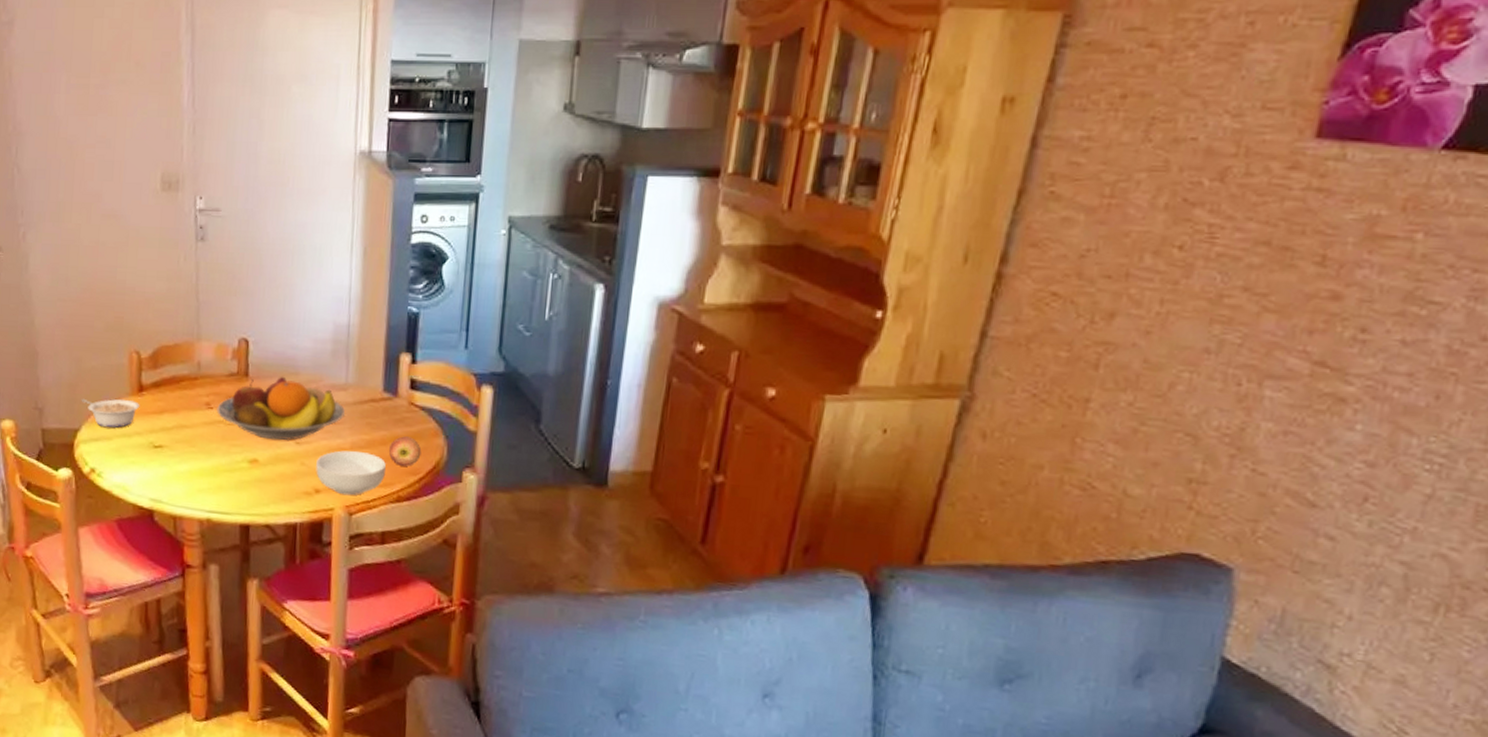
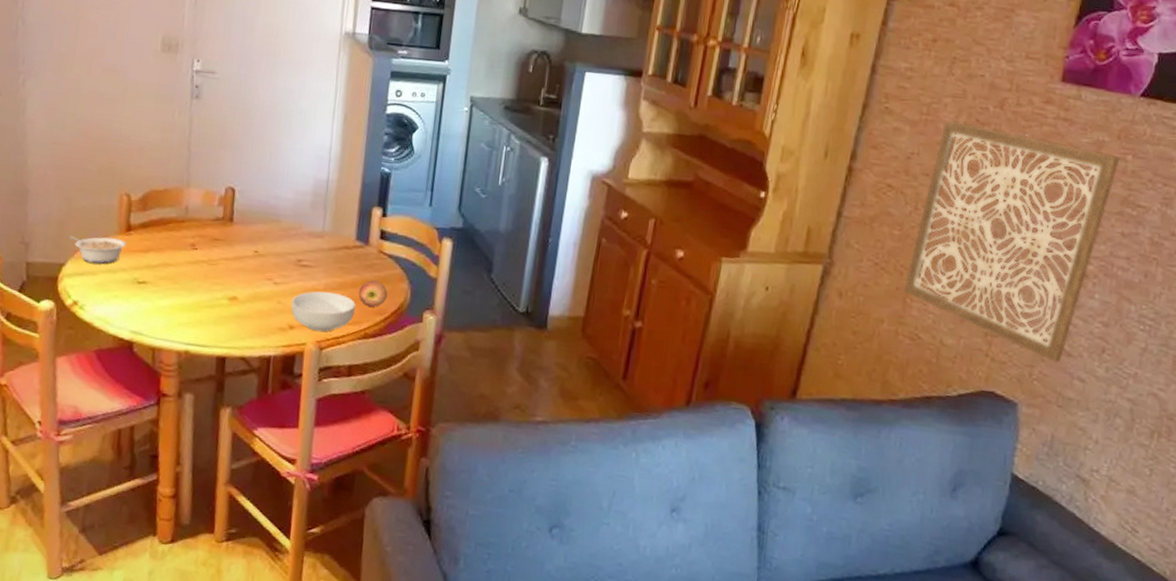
fruit bowl: present [217,376,345,441] -> none [201,222,321,281]
wall art: none [1072,203,1405,516] -> present [903,121,1120,363]

